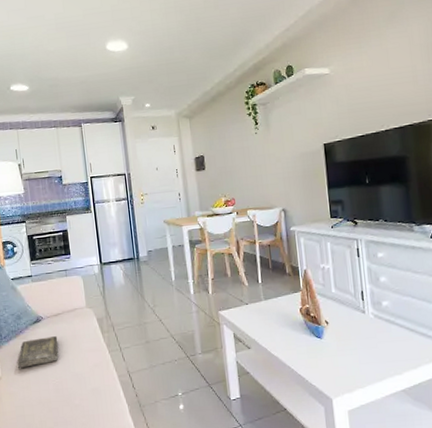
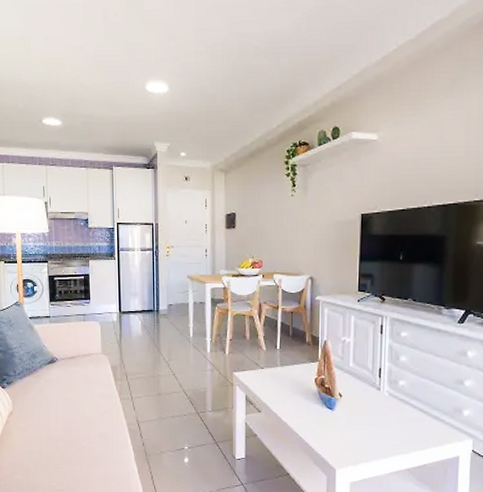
book: present [17,336,58,369] -> none [29,378,71,406]

